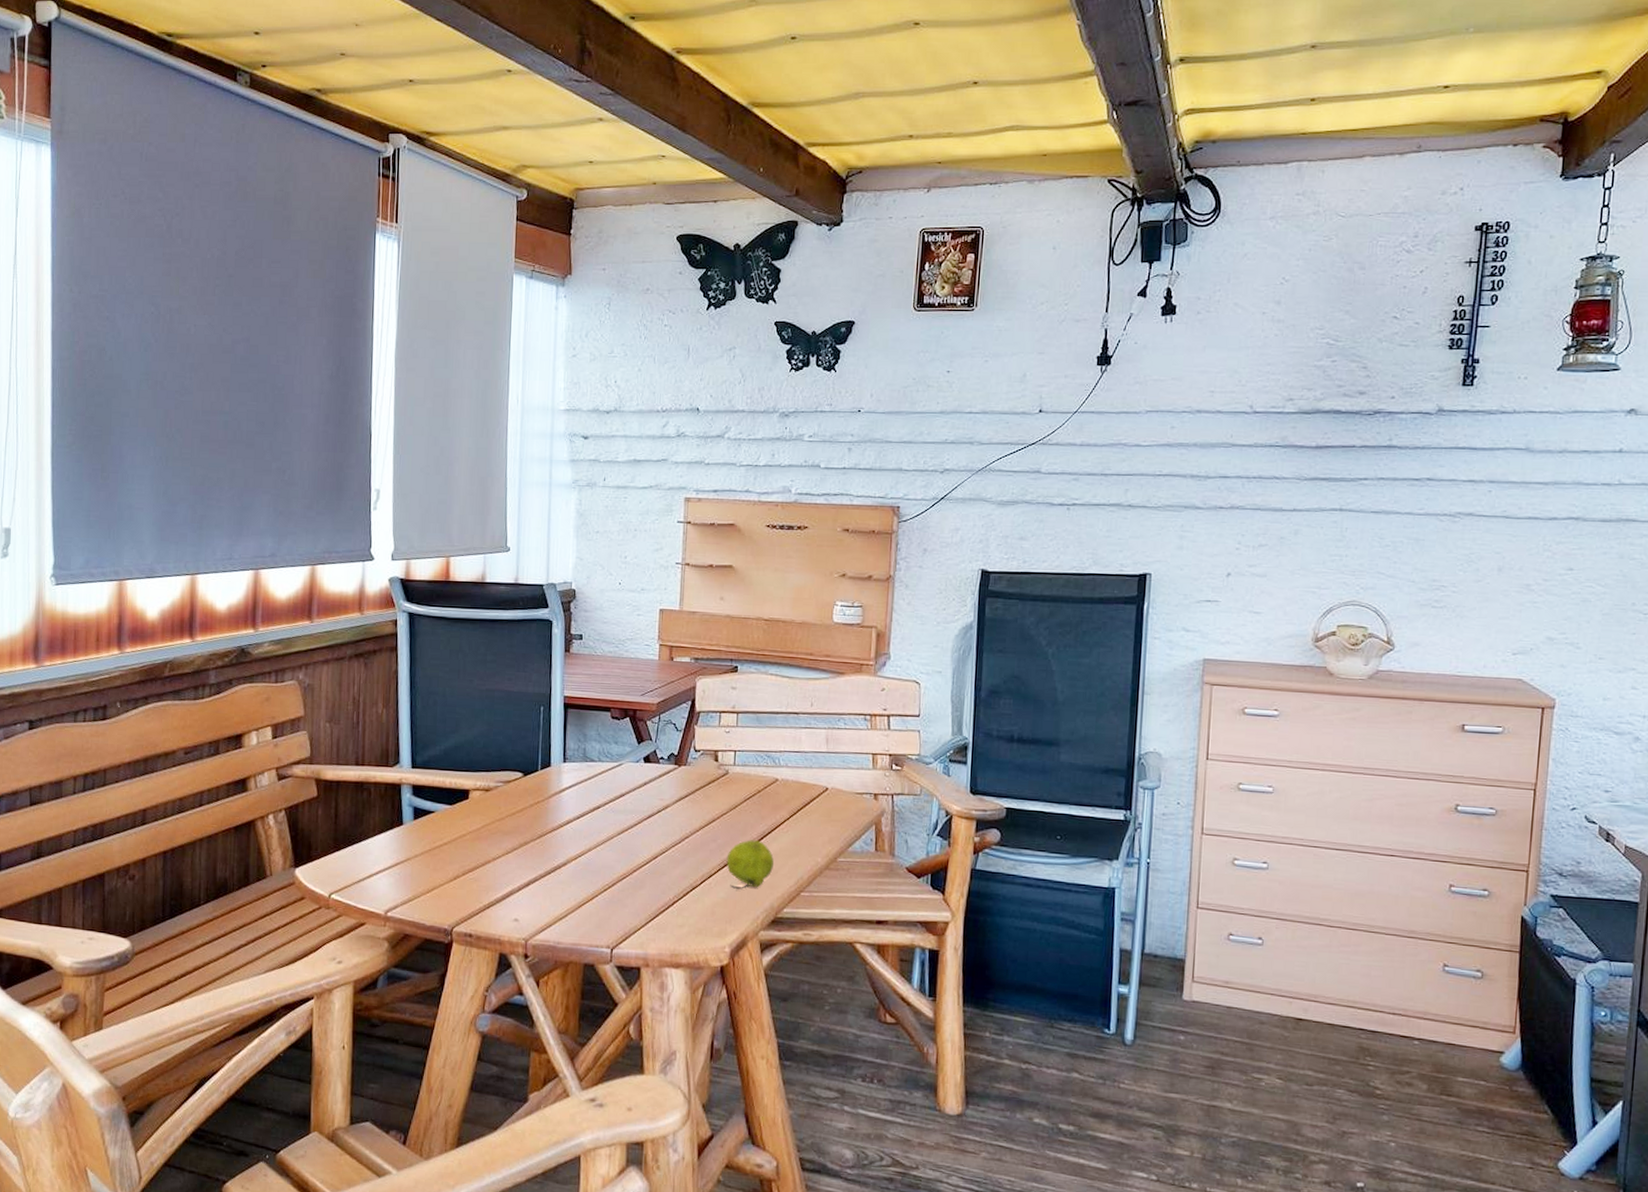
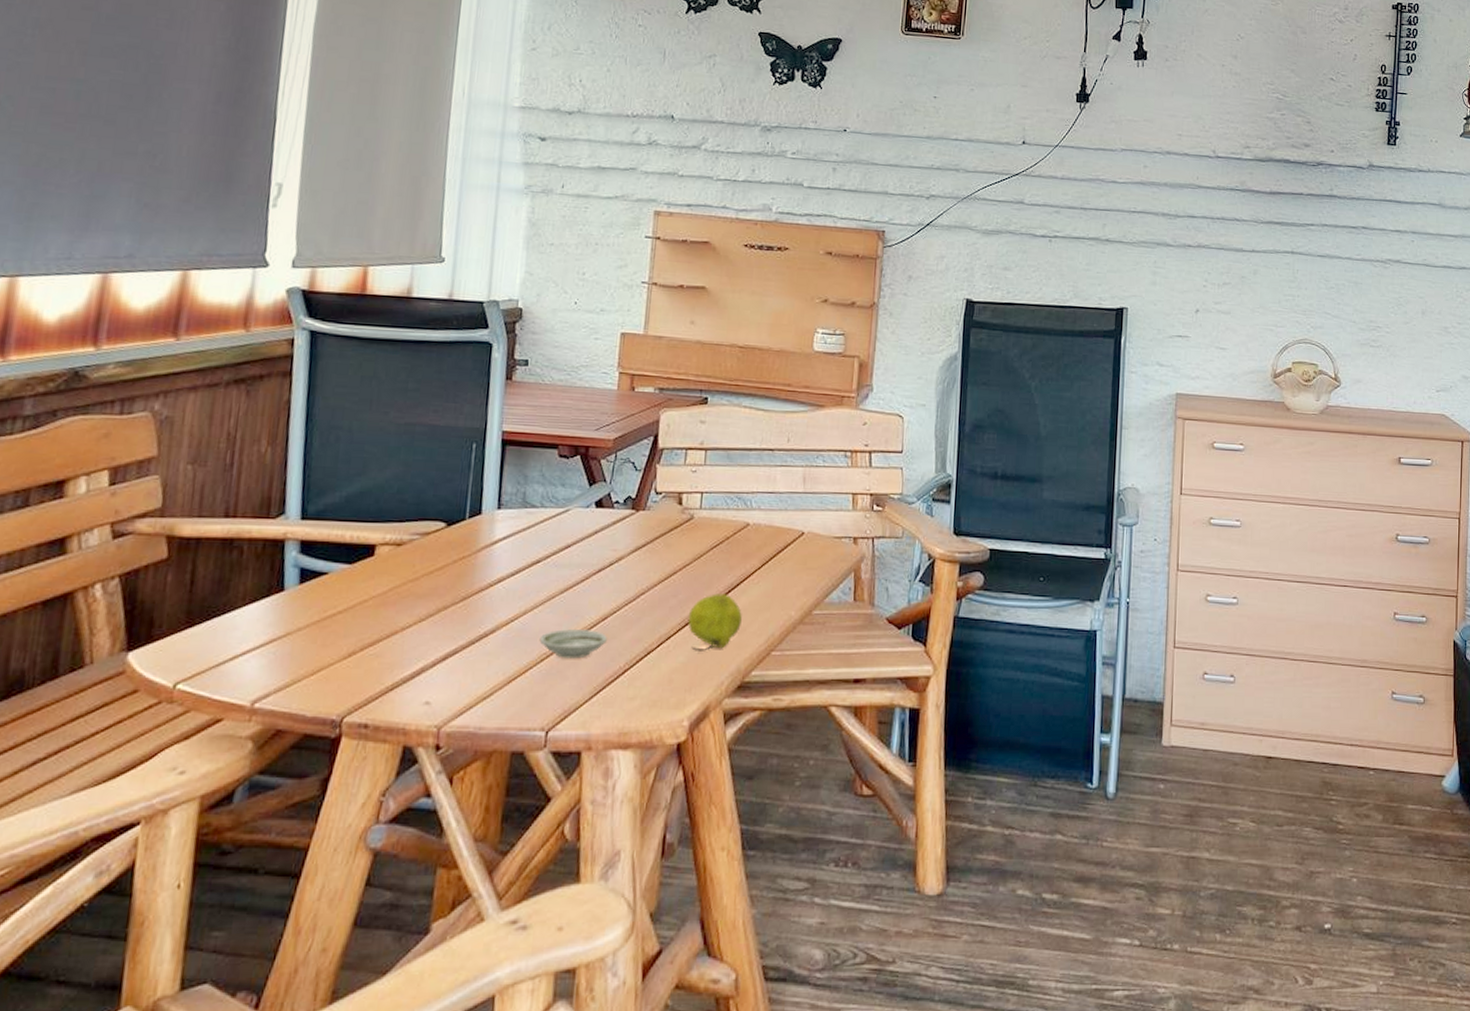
saucer: none [602,865,659,890] -> present [539,628,608,659]

